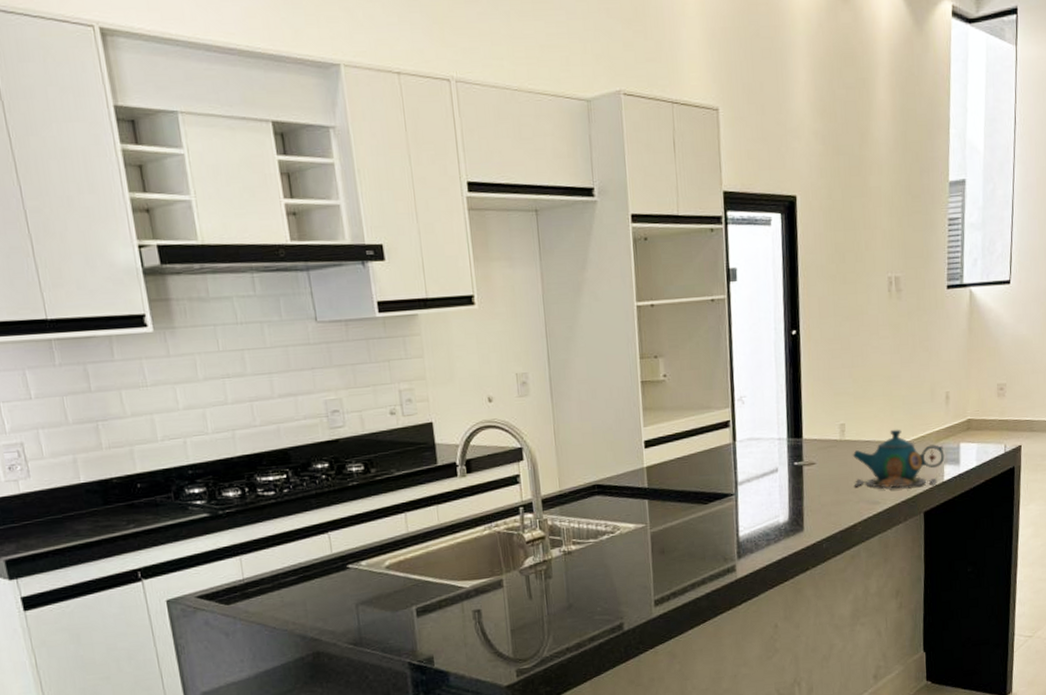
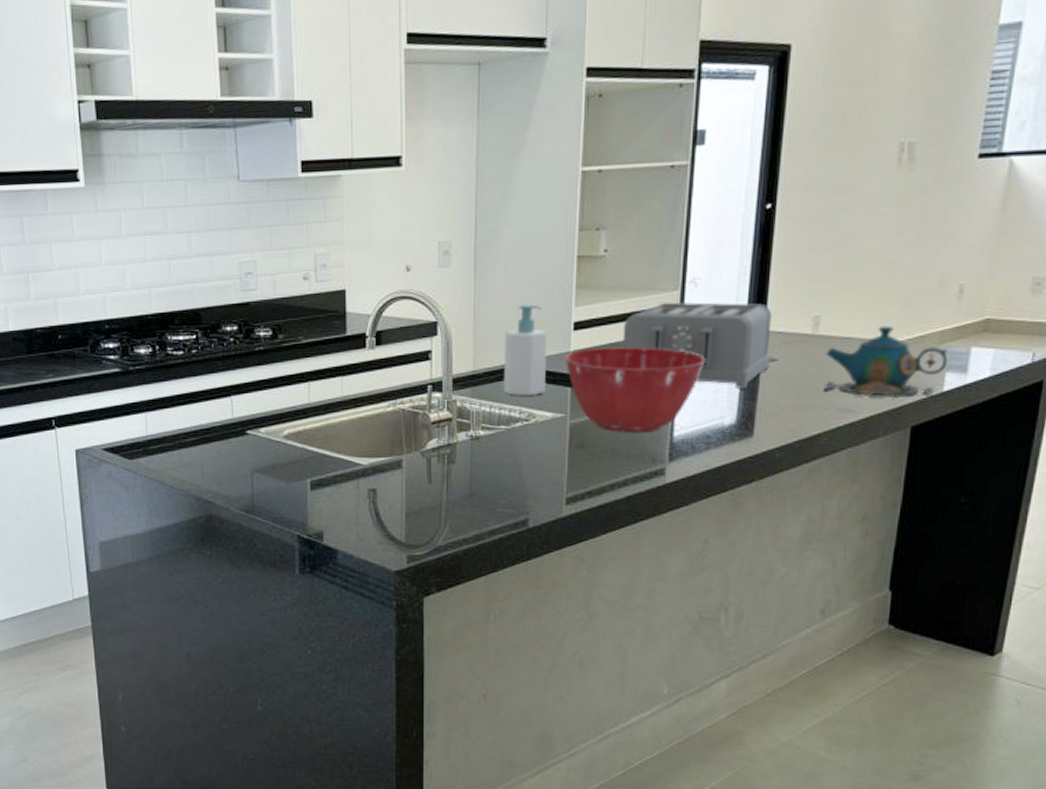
soap bottle: none [585,427,626,511] -> present [503,304,548,397]
mixing bowl: none [640,459,758,537] -> present [565,347,705,433]
toaster: none [687,416,810,490] -> present [622,302,772,388]

